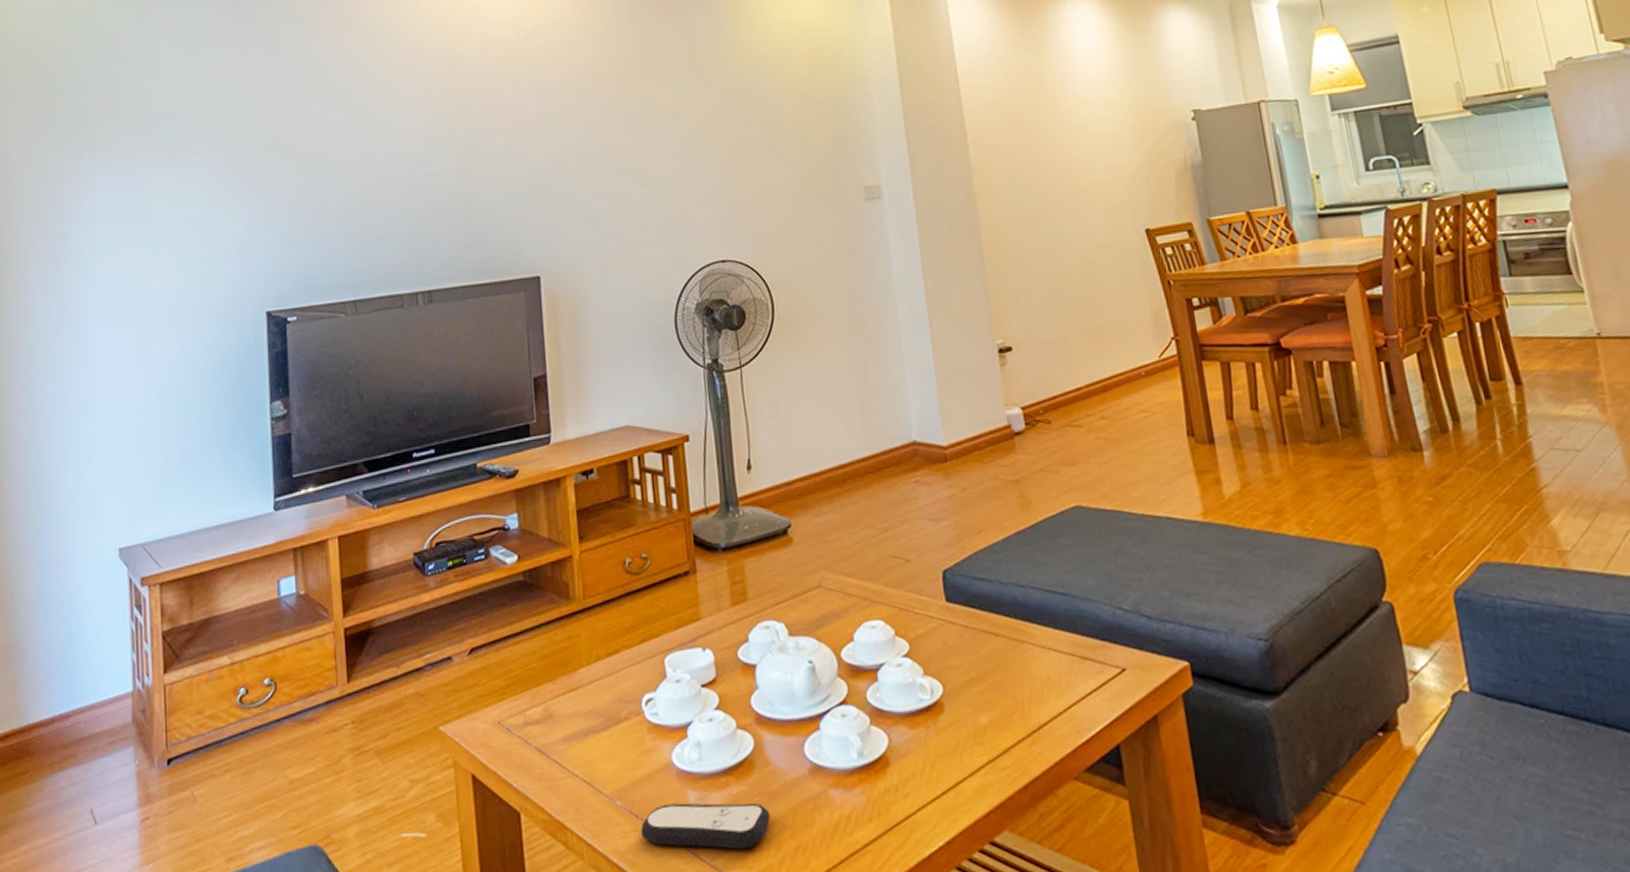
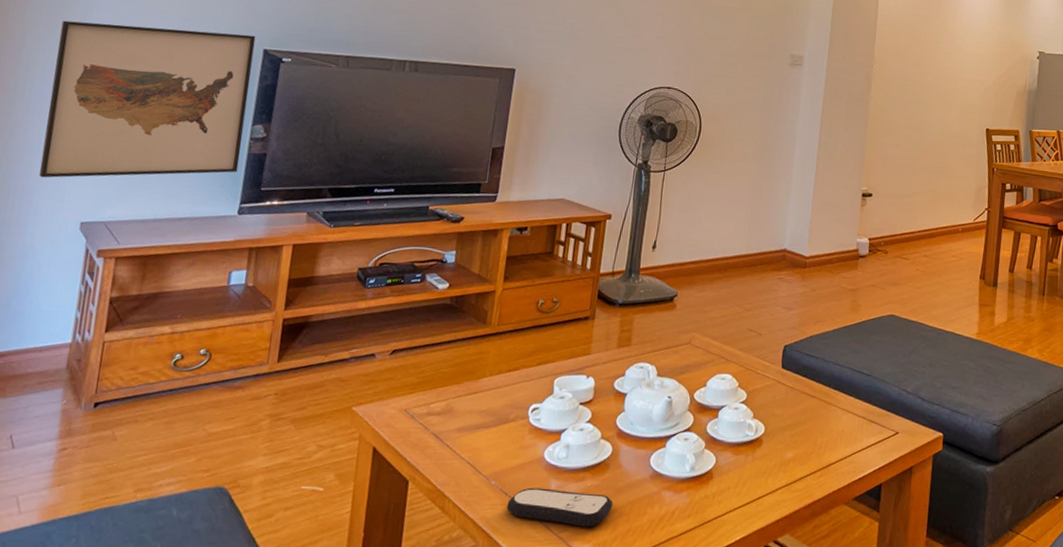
wall art: none [64,297,265,505] -> present [38,20,256,178]

